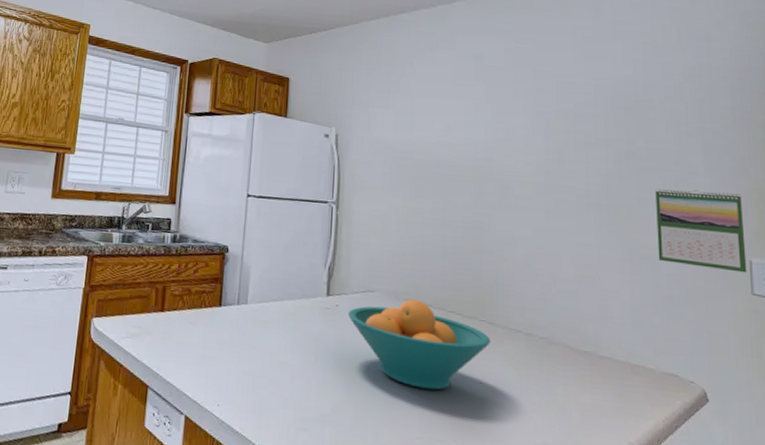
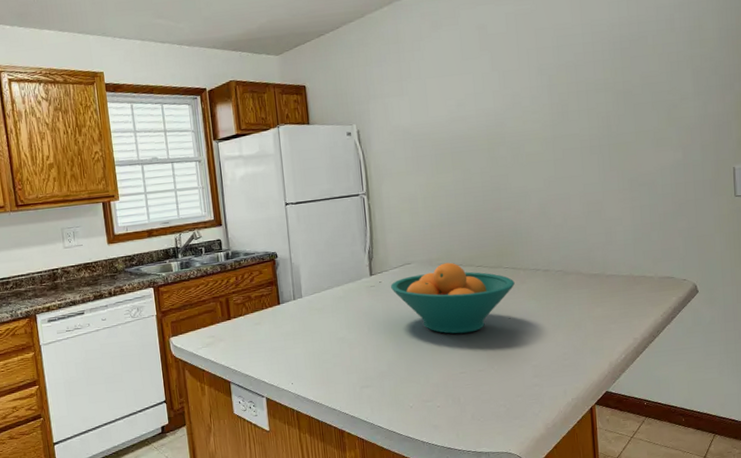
calendar: present [655,189,747,273] -> none [650,110,731,184]

